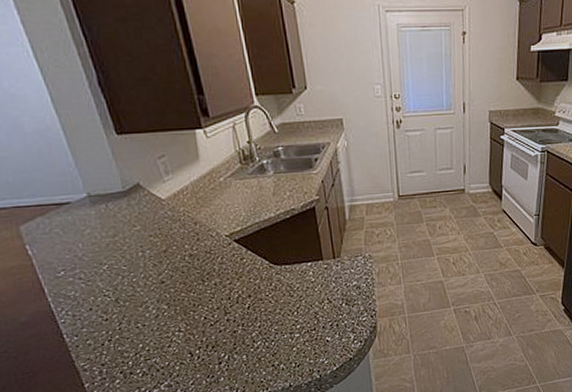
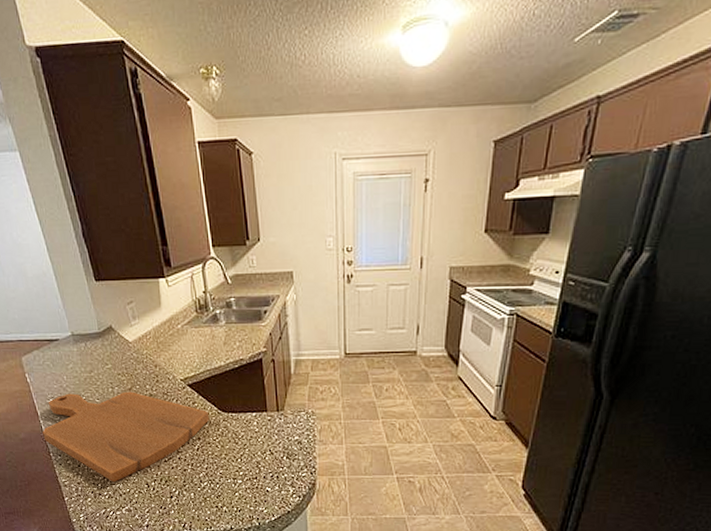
cutting board: none [51,253,261,358] -> present [42,391,210,483]

